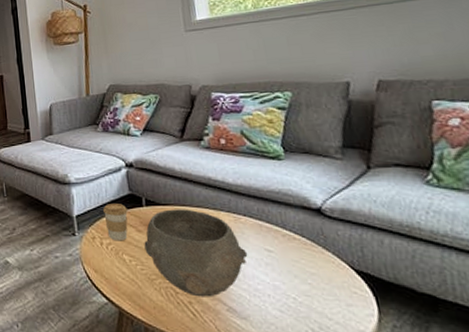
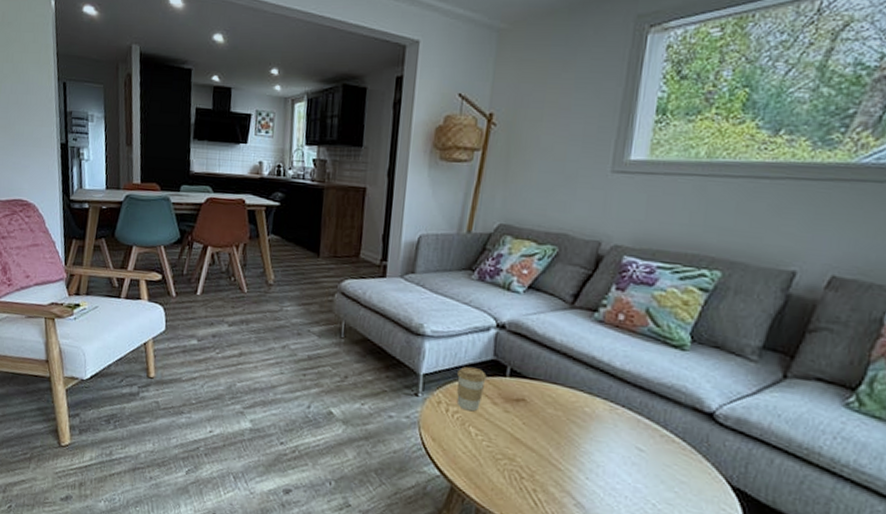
bowl: present [144,209,248,297] -> none [496,384,615,489]

